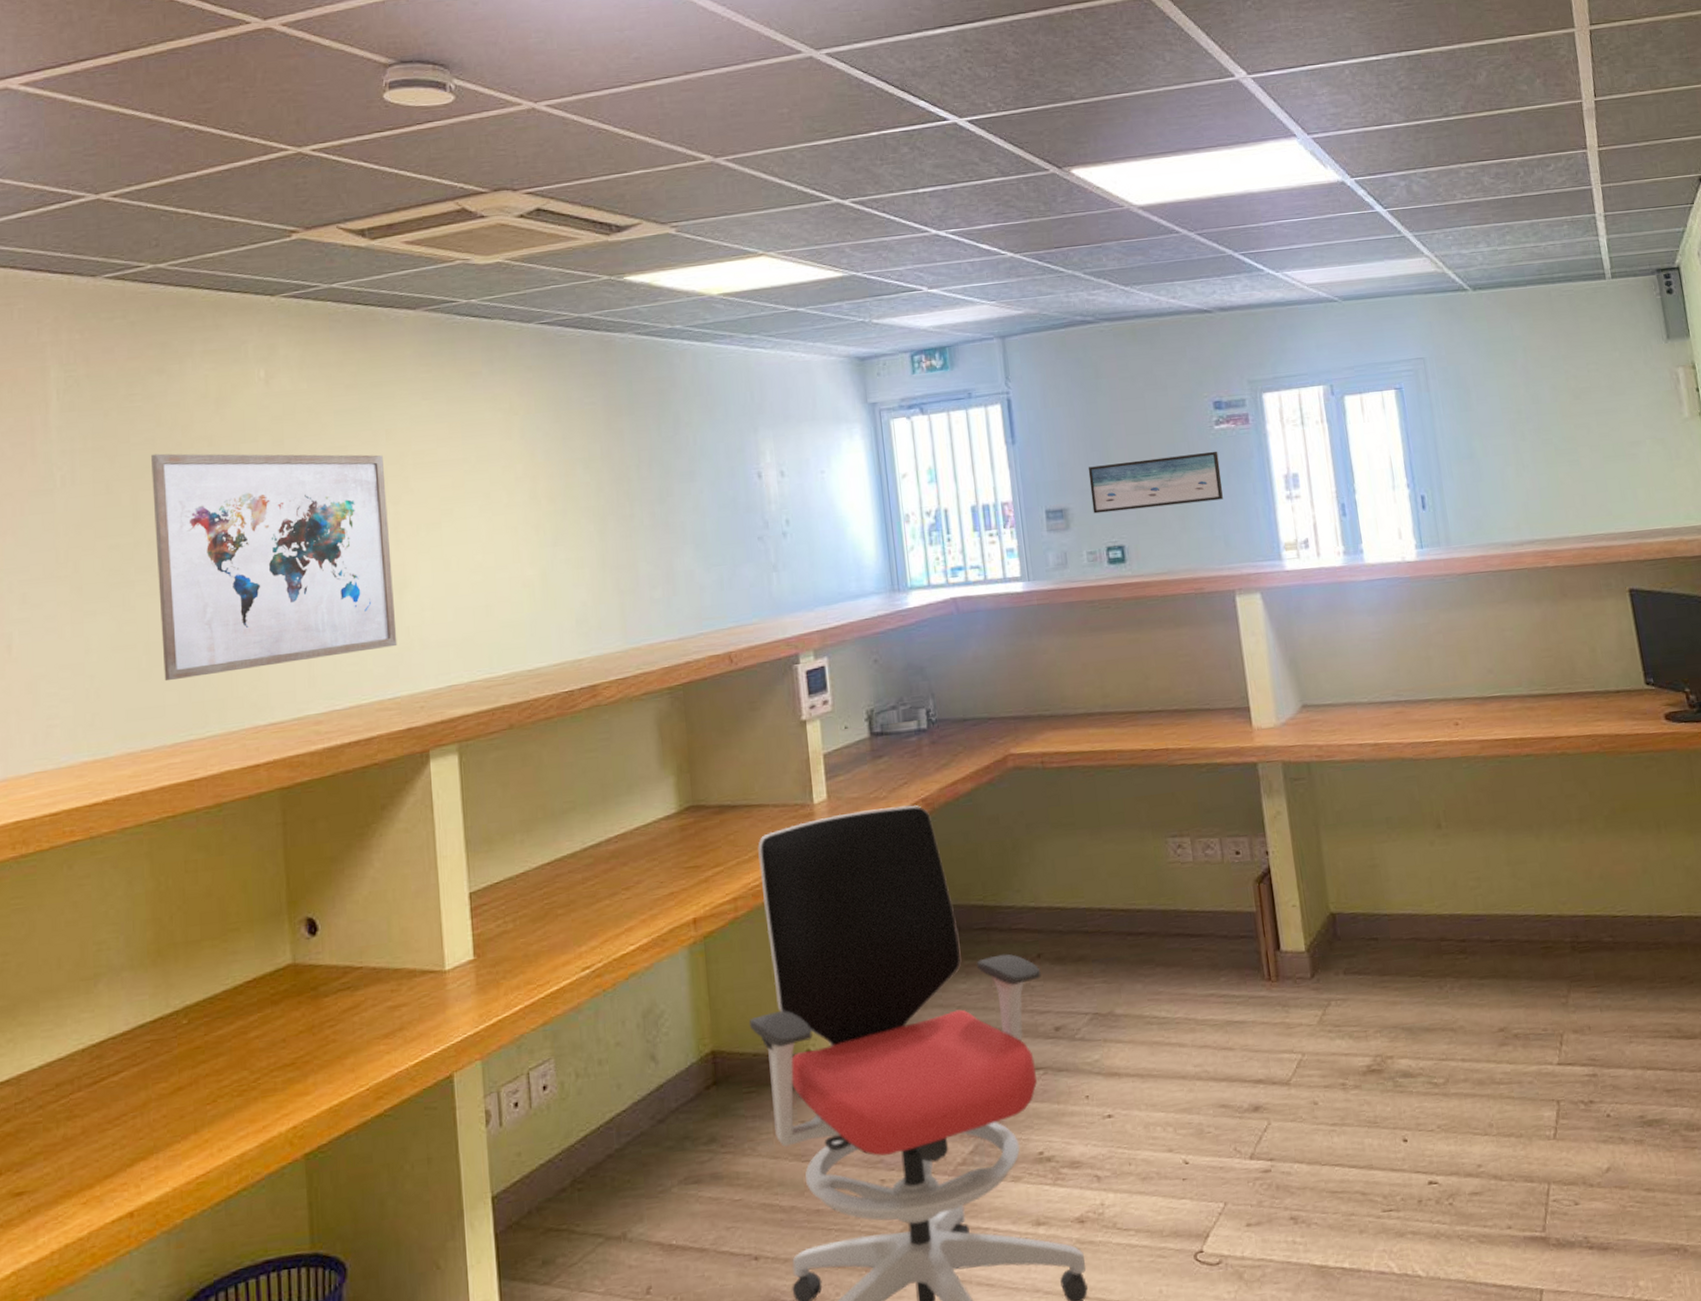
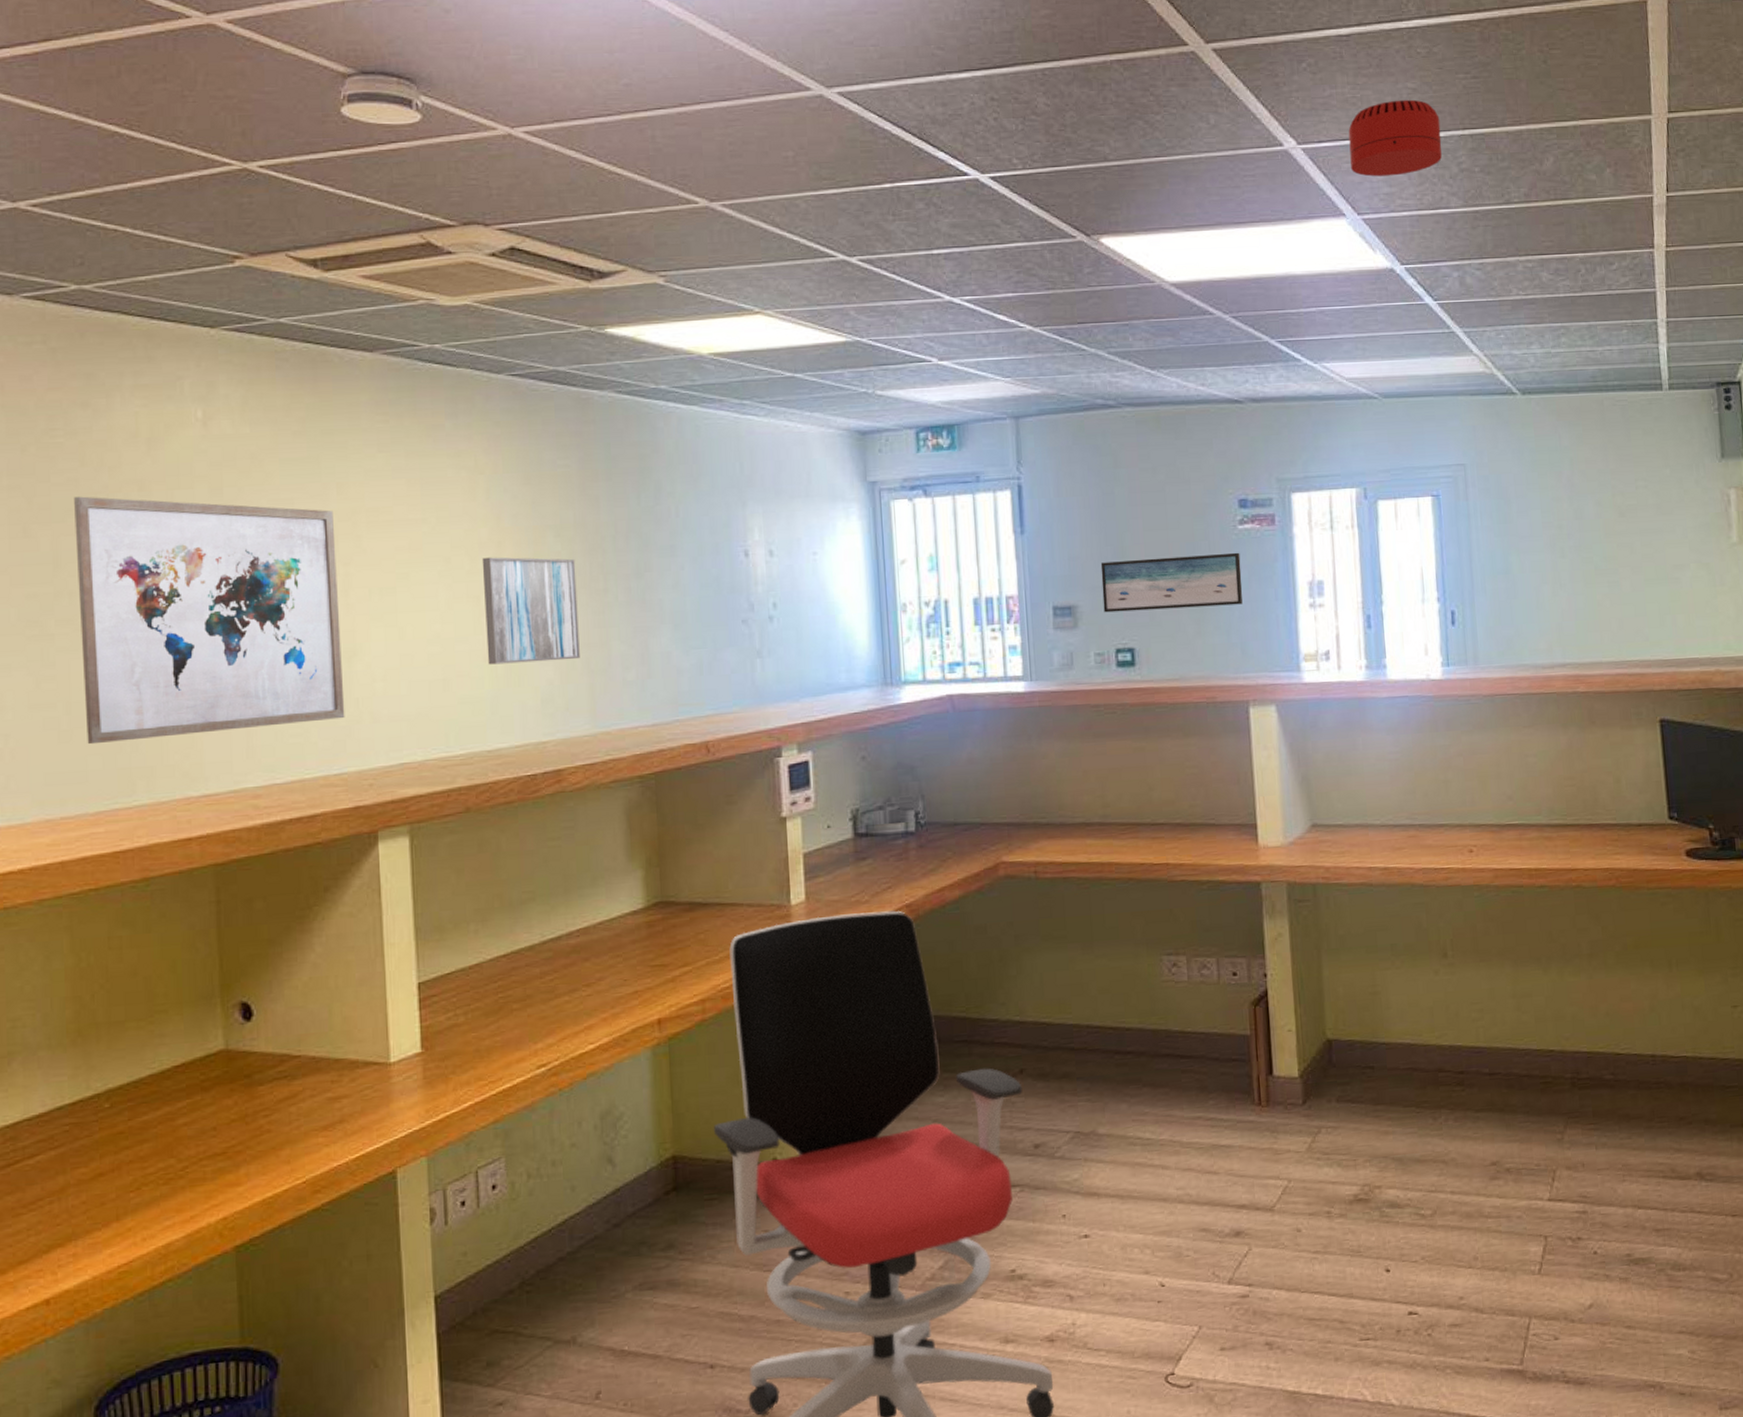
wall art: none [518,488,610,590] -> present [482,557,580,665]
smoke detector: none [1293,28,1382,100] -> present [1348,99,1442,177]

